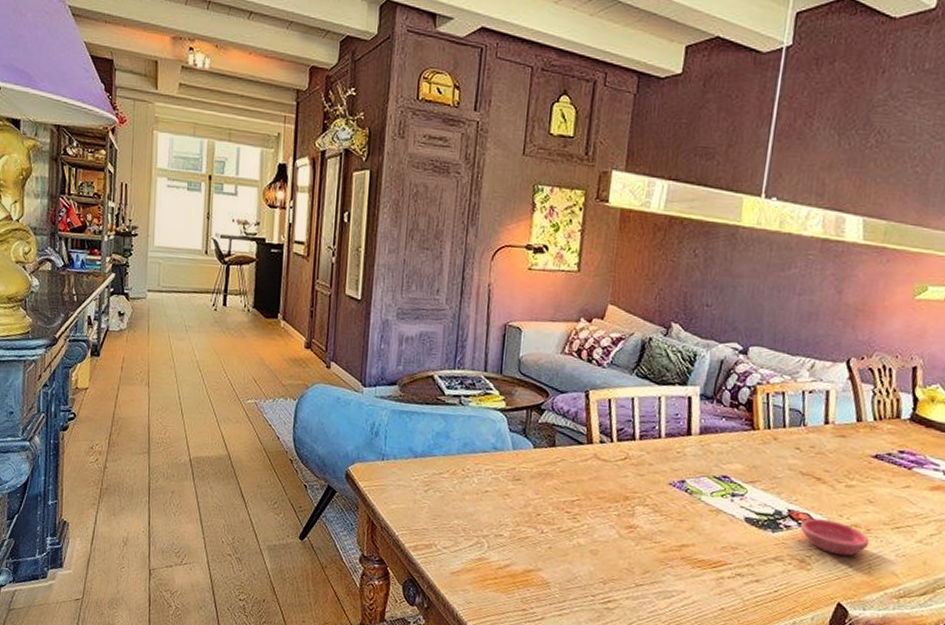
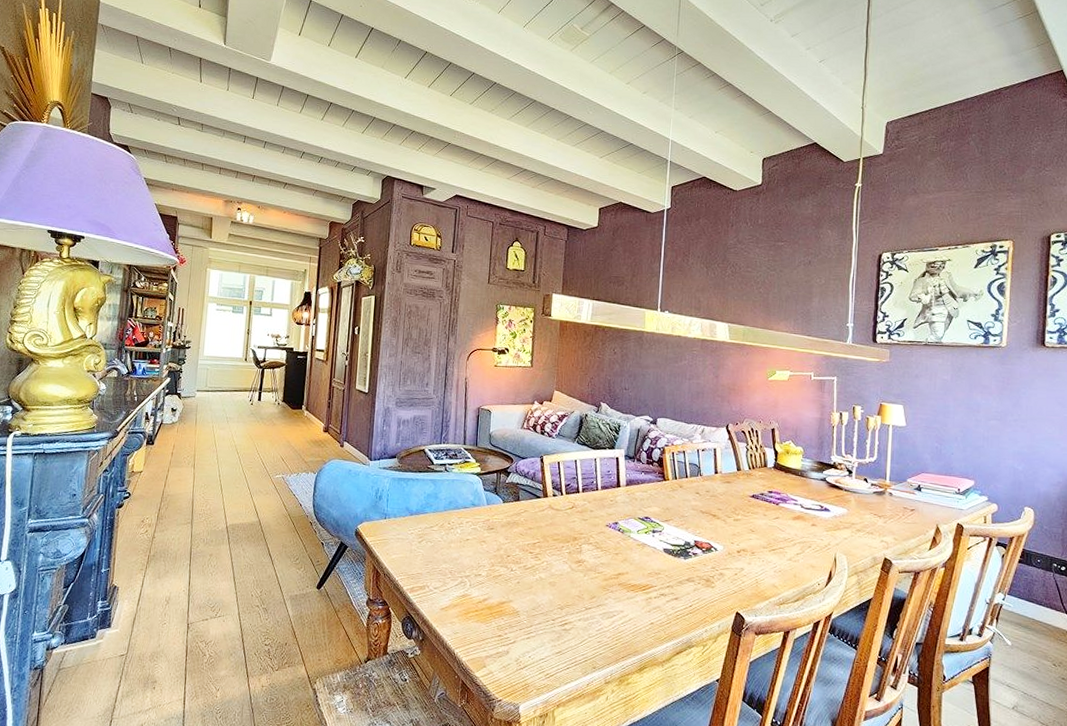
saucer: present [800,518,869,556] -> none [704,546,754,575]

